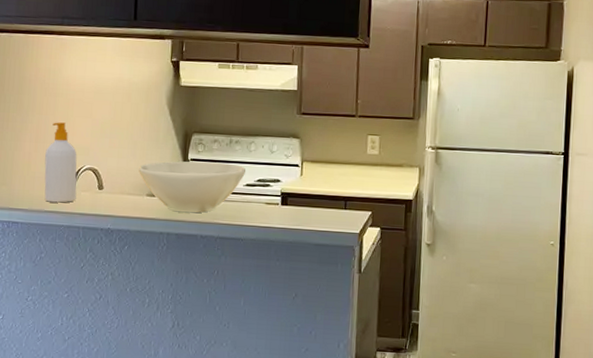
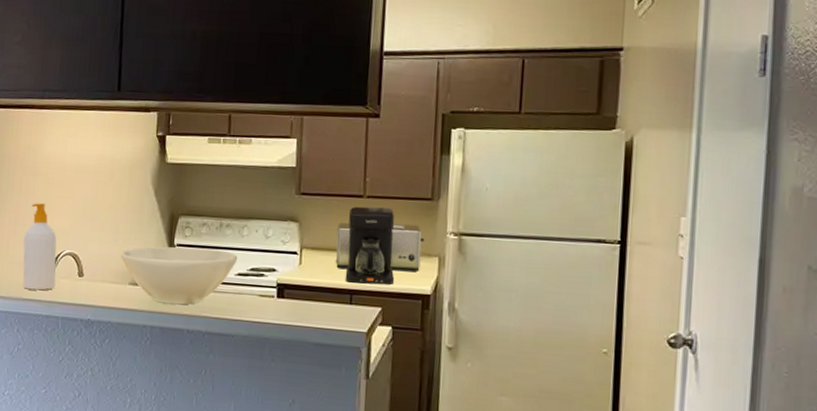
toaster: none [332,138,408,181] -> present [335,222,425,272]
coffee maker: none [340,125,382,192] -> present [345,207,395,285]

